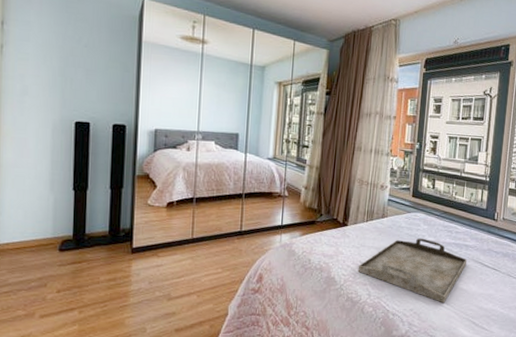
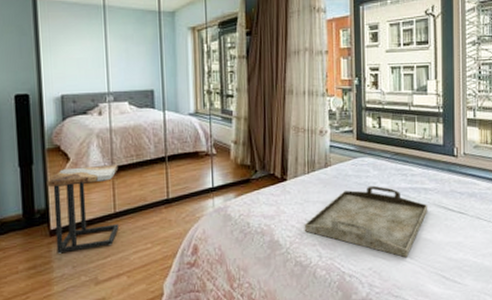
side table: none [134,195,200,270] -> present [47,164,119,254]

